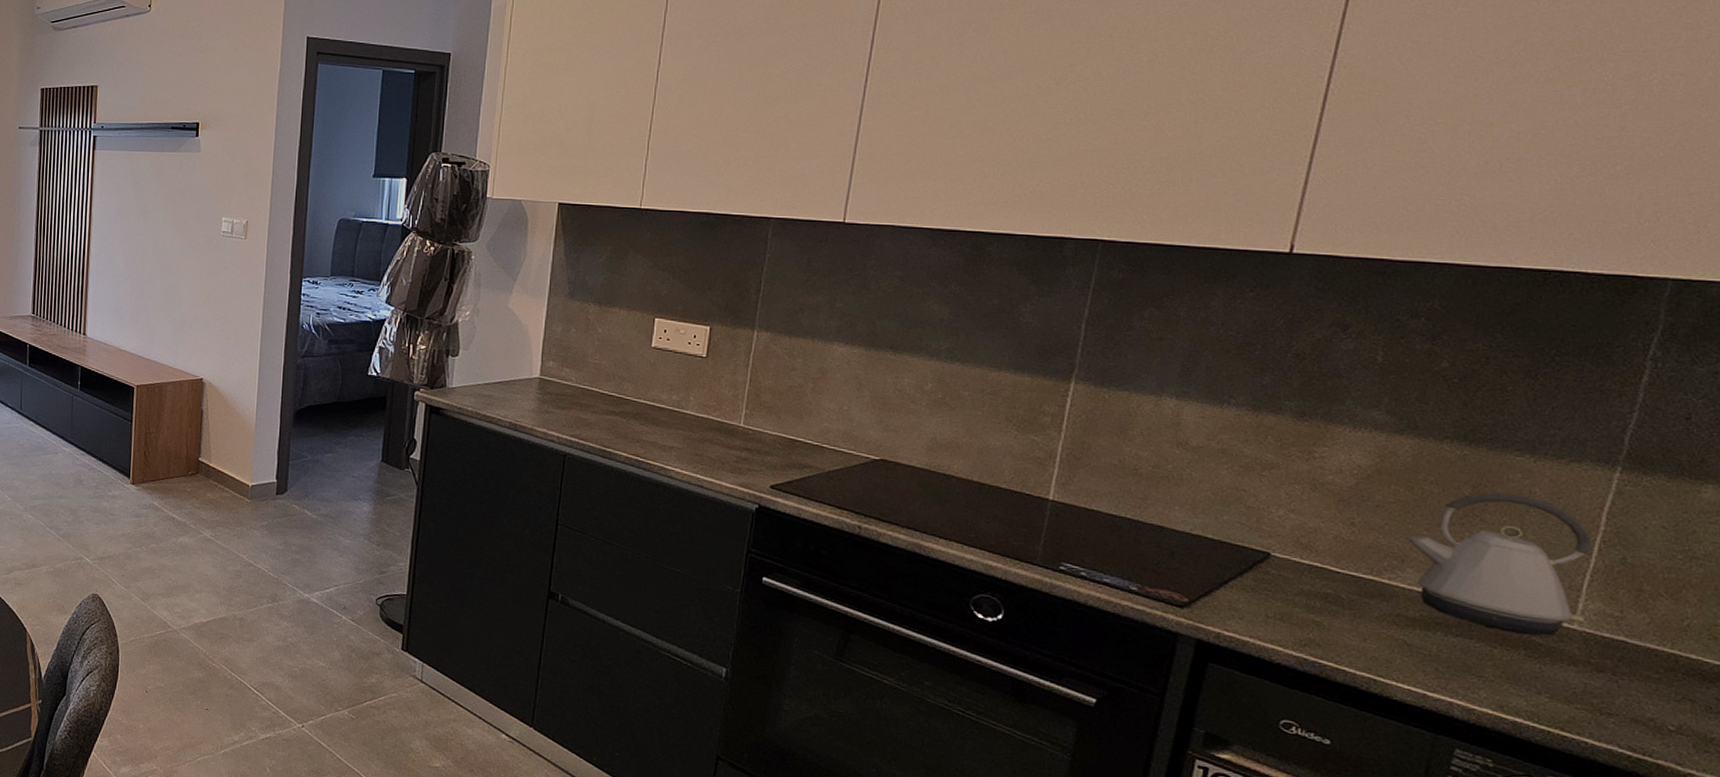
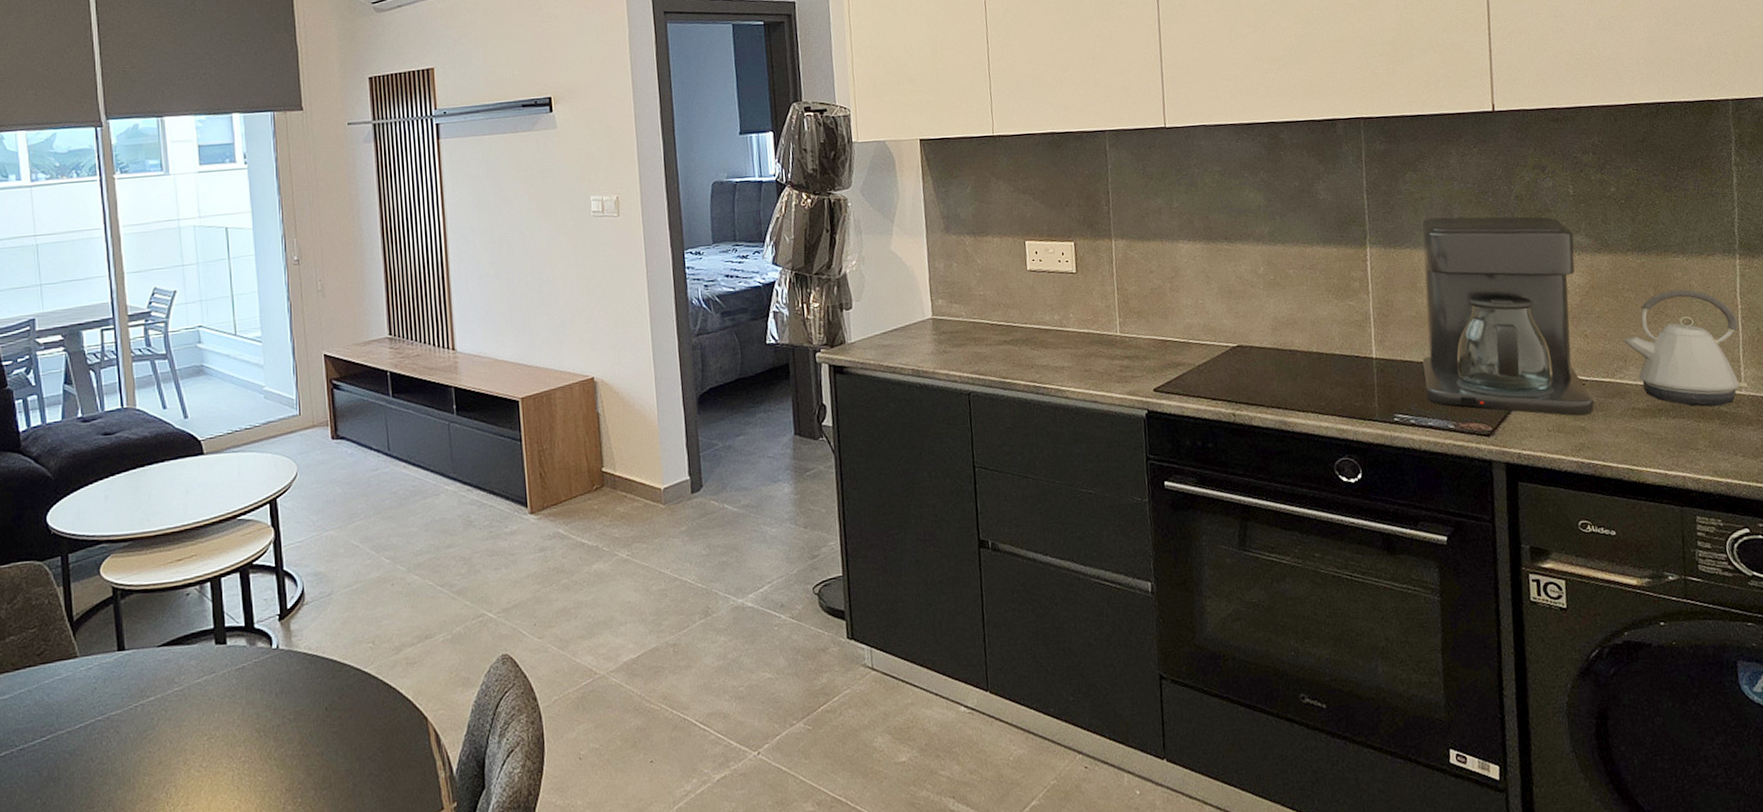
coffee maker: none [1108,363,1368,611] -> present [1422,216,1595,417]

